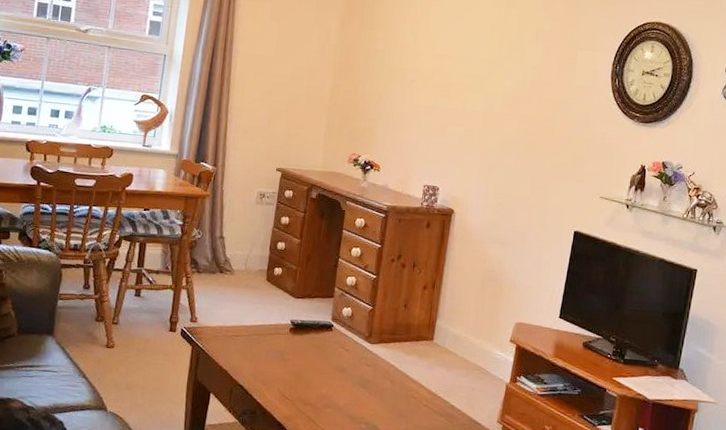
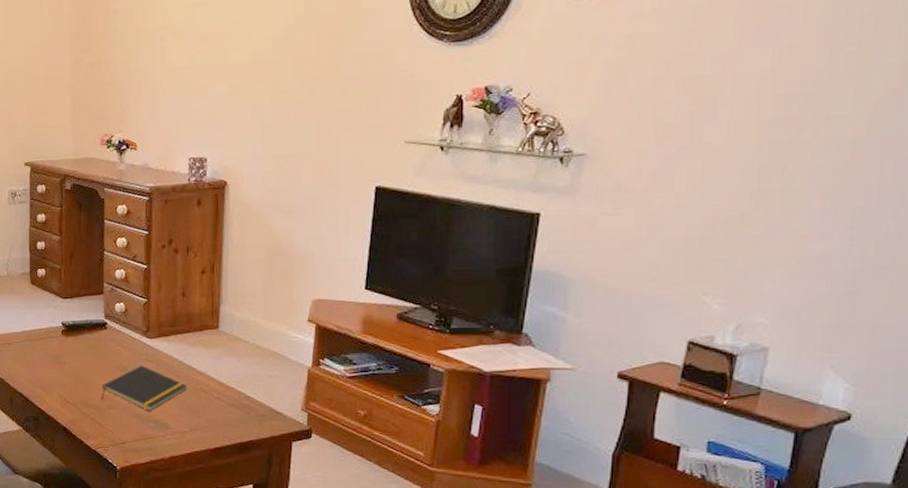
notepad: none [318,368,400,413] -> present [100,365,188,411]

